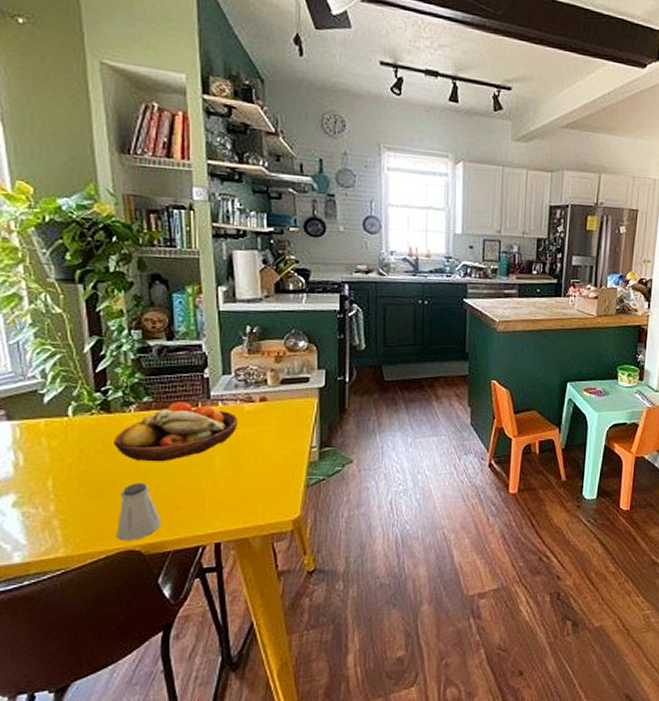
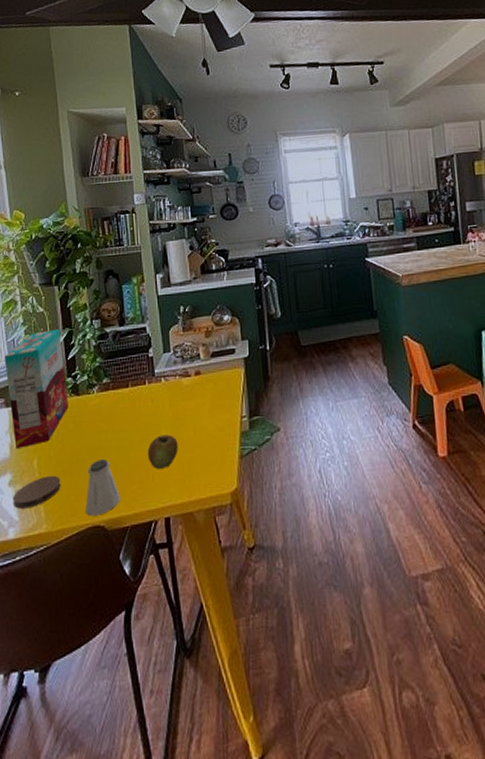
cereal box: none [5,335,96,467] -> present [5,328,69,448]
coaster: none [18,497,85,532] -> present [12,475,61,509]
fruit bowl: present [114,401,239,462] -> none [82,380,179,439]
apple: none [197,461,235,496] -> present [147,434,178,470]

